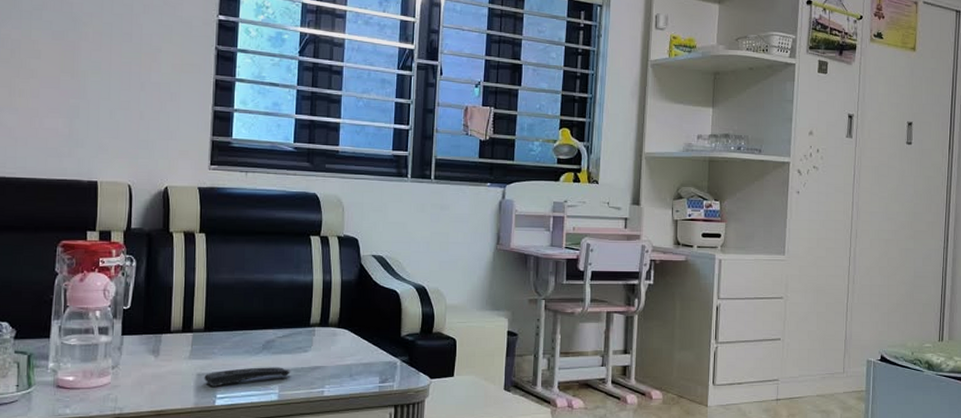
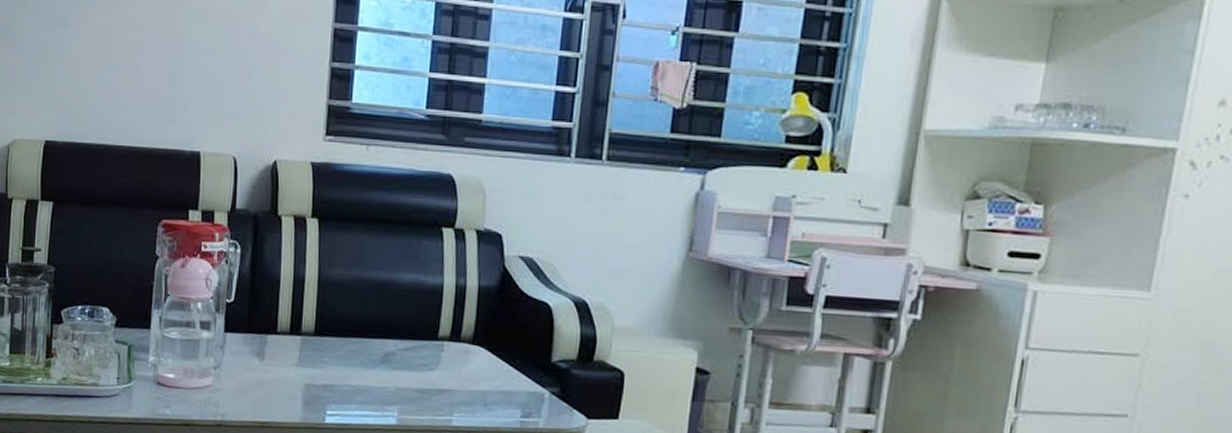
remote control: present [204,367,291,387] -> none [313,382,413,401]

